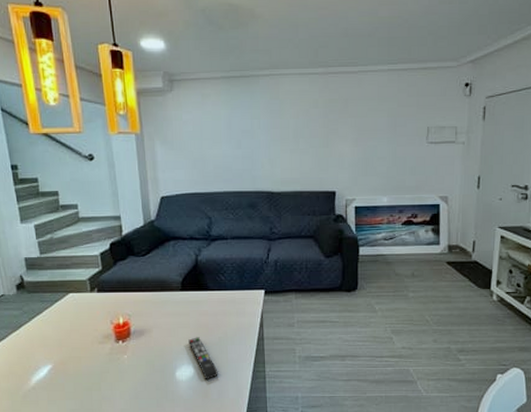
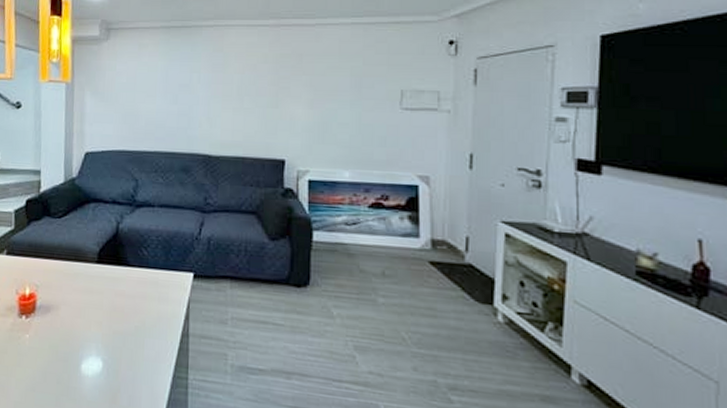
remote control: present [188,337,218,380] -> none [99,322,131,380]

